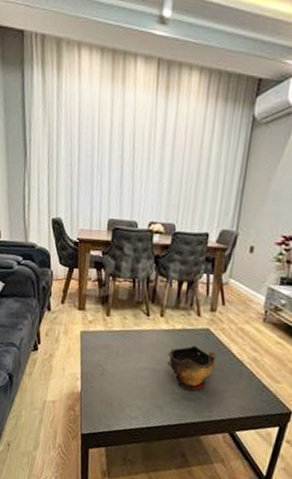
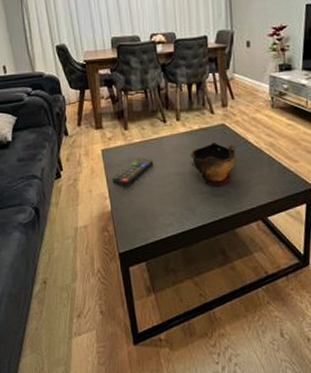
remote control: none [85,346,130,373] -> present [112,157,154,187]

